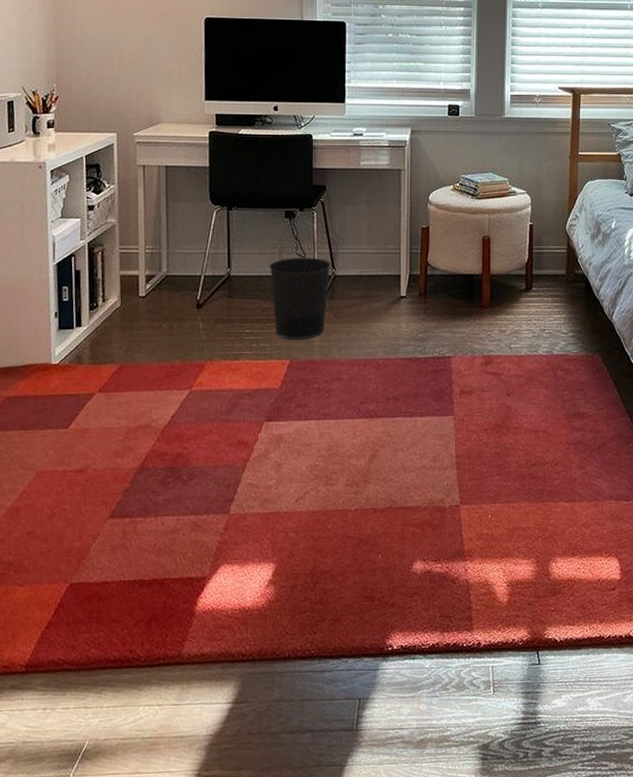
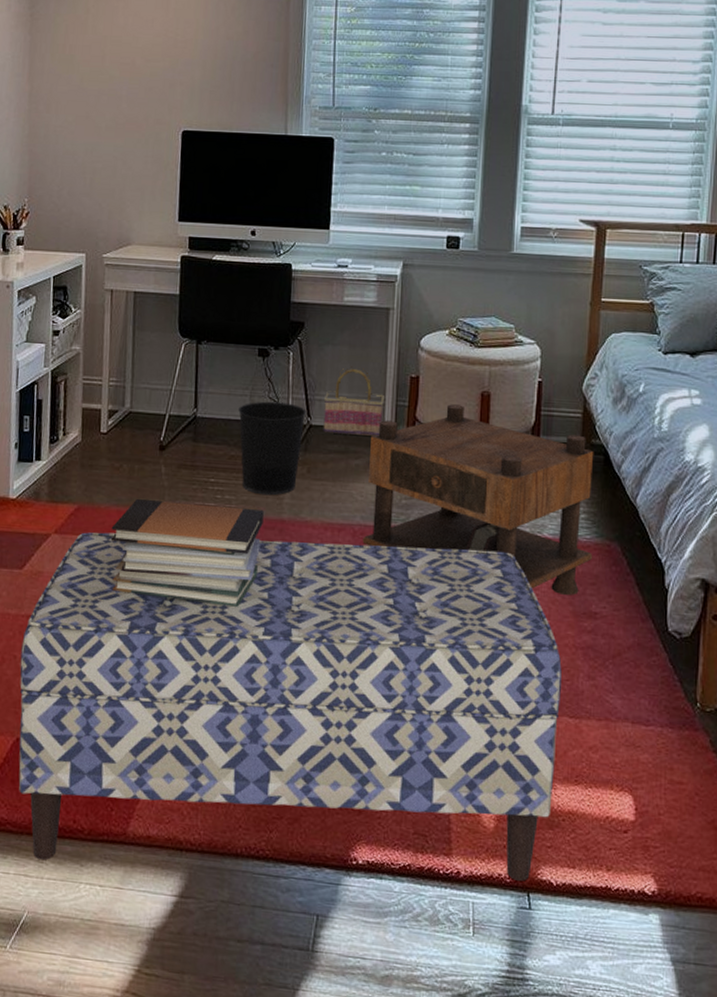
bench: none [70,370,558,692] -> present [18,532,562,881]
book stack: none [153,353,296,442] -> present [110,499,264,607]
basket: none [346,222,399,281] -> present [323,366,384,436]
nightstand: none [386,249,580,401] -> present [362,404,594,595]

